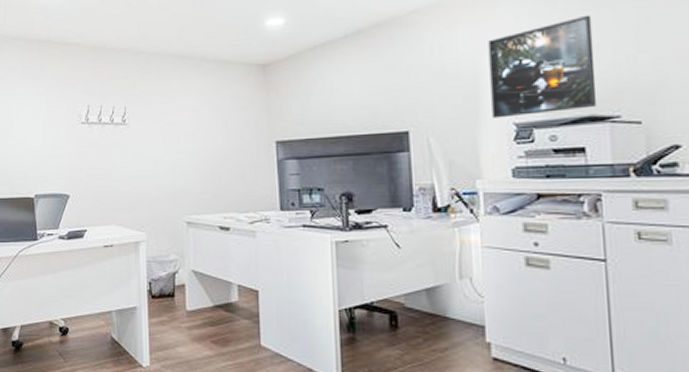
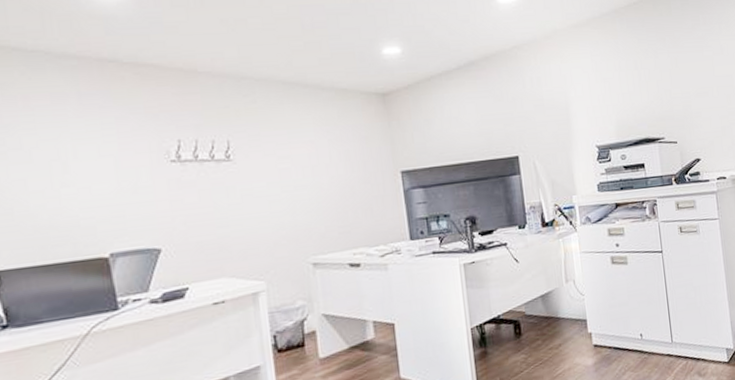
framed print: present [488,15,597,118] -> none [574,57,650,142]

